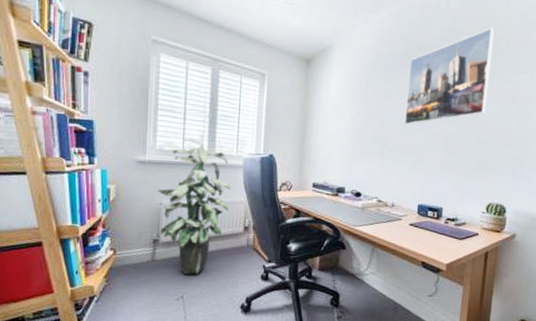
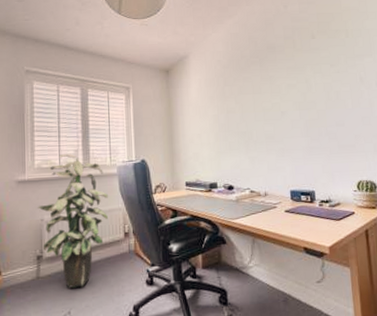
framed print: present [404,27,494,125] -> none [260,21,339,117]

